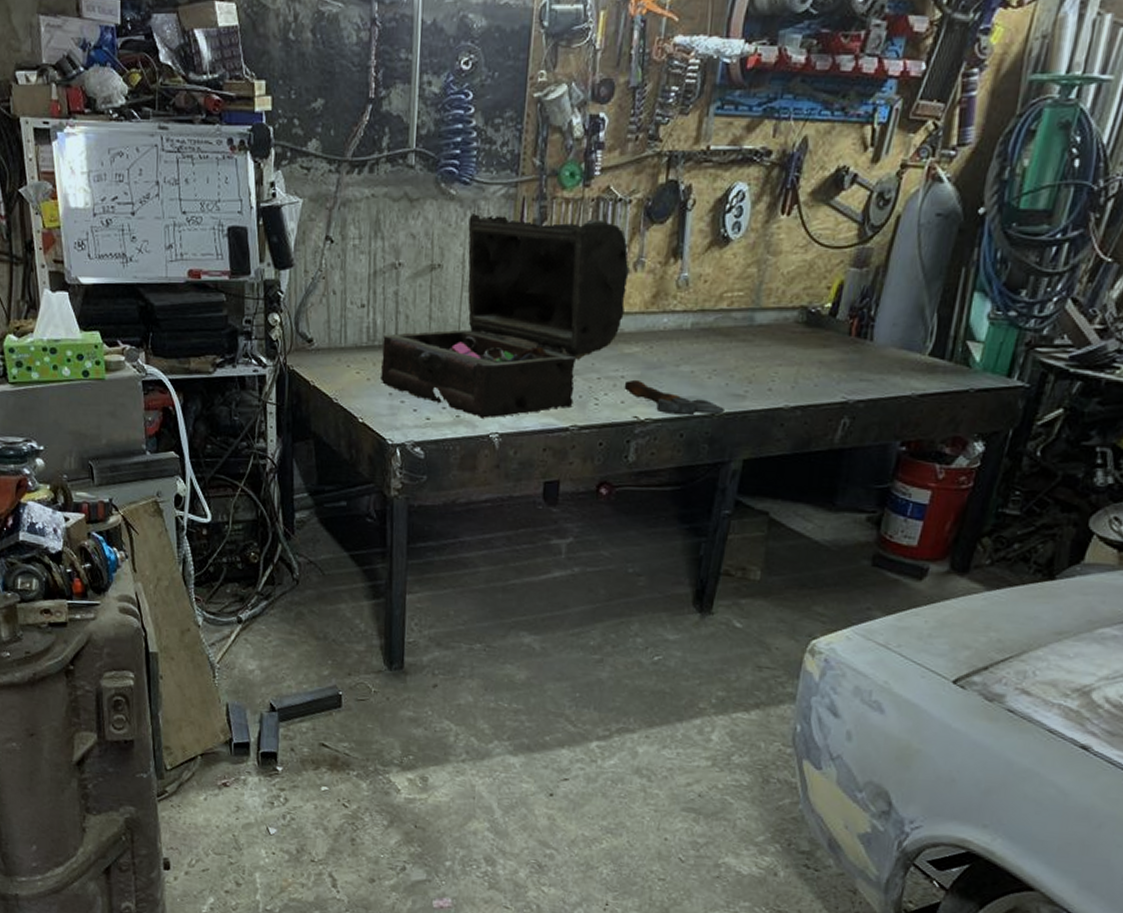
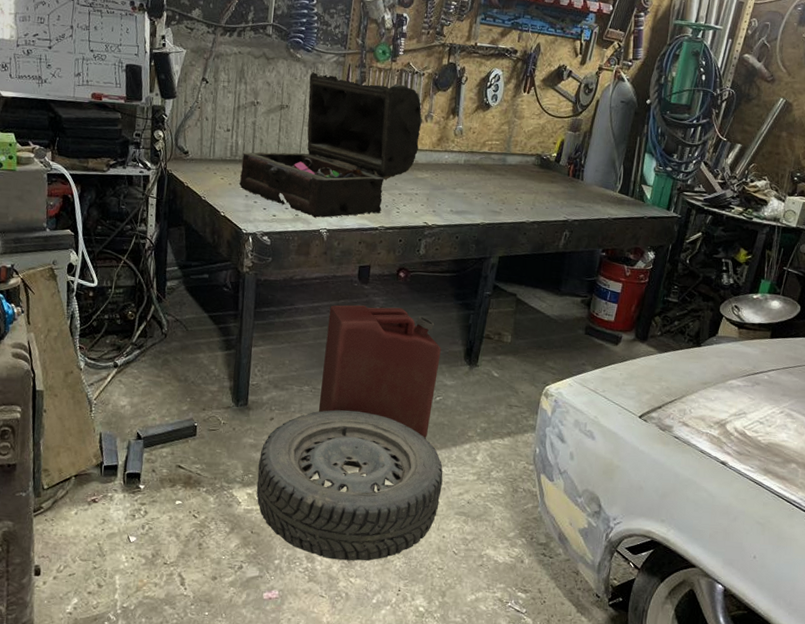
car tire: none [419,674,664,866] -> present [256,410,443,561]
jerry can: none [495,534,660,711] -> present [319,305,441,438]
hatchet: present [624,379,724,416] -> none [417,196,486,224]

